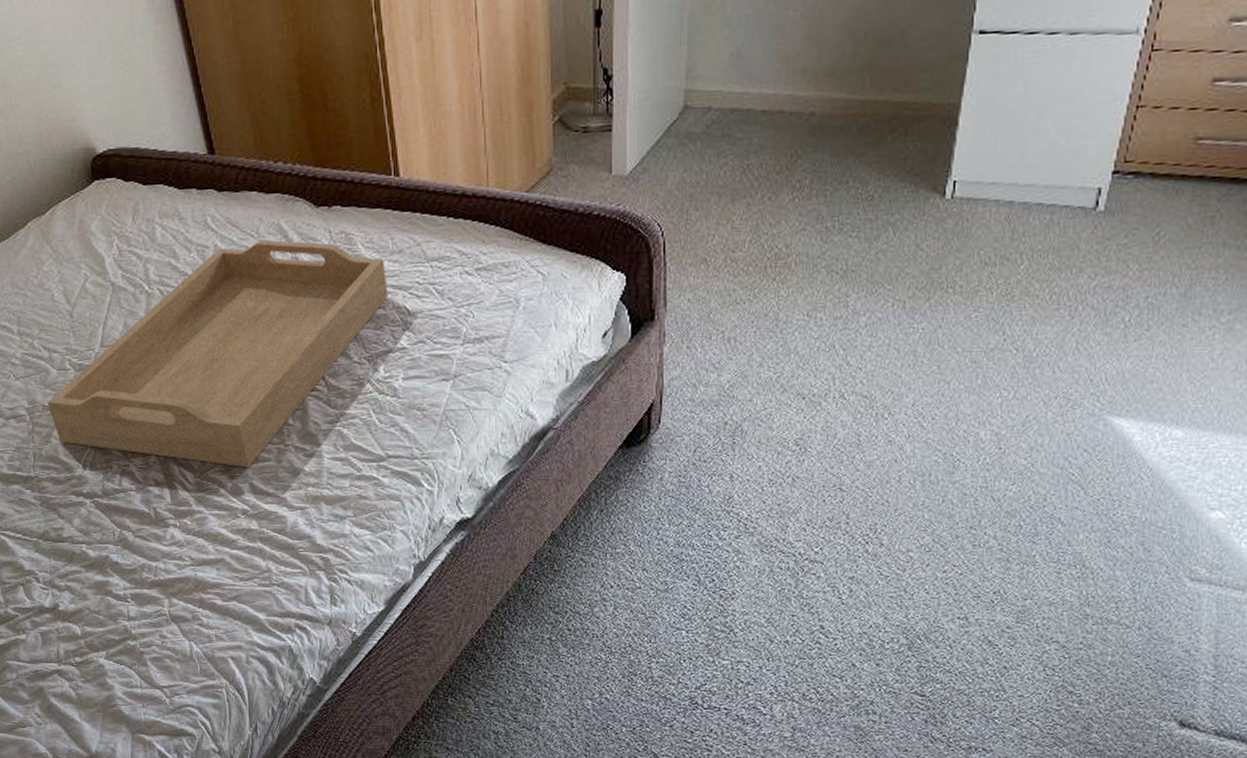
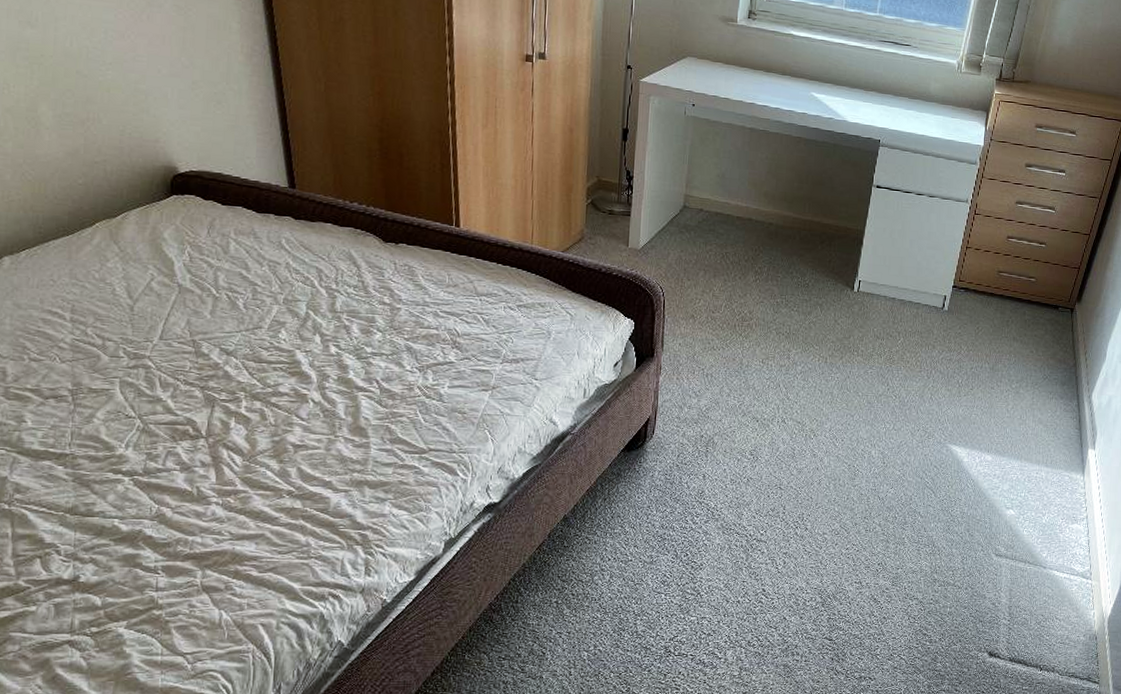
serving tray: present [47,239,389,468] -> none [94,263,442,454]

